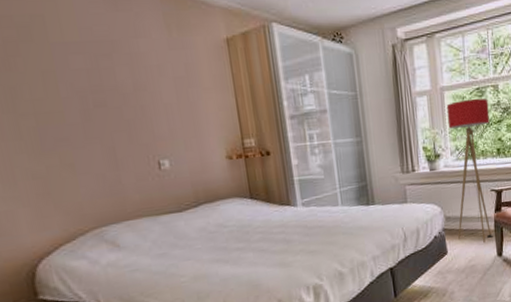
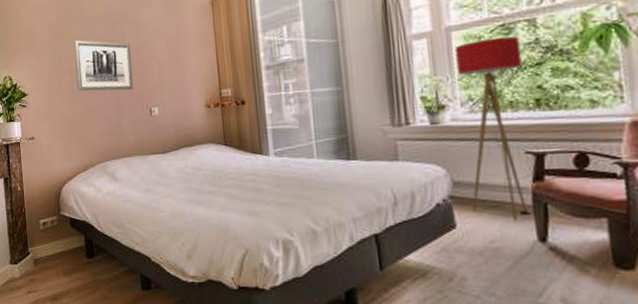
wall art: none [36,72,133,140] -> present [74,40,133,91]

